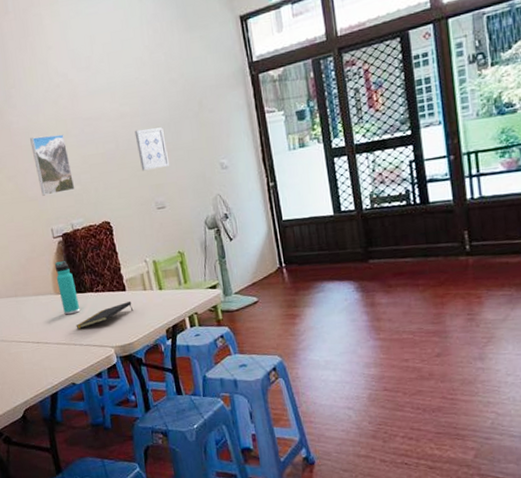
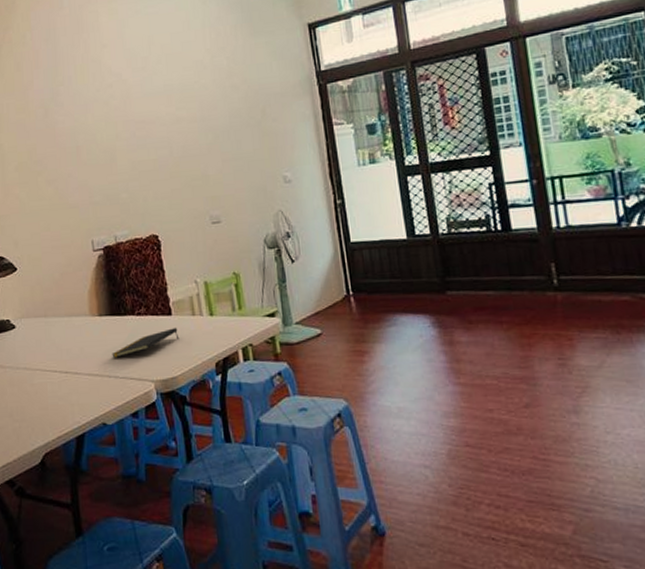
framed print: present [30,134,75,196] -> none [76,137,122,204]
thermos bottle: present [54,261,81,315] -> none [92,278,119,341]
wall art: present [134,127,170,171] -> none [191,135,228,181]

